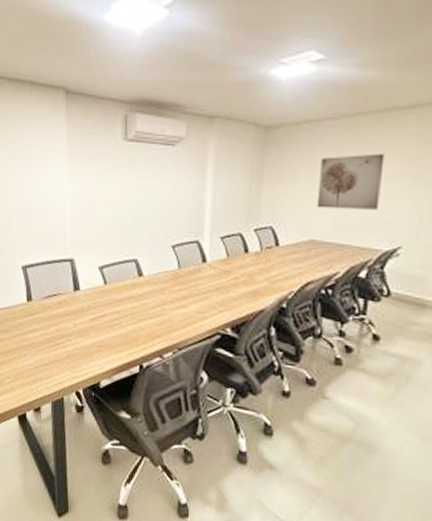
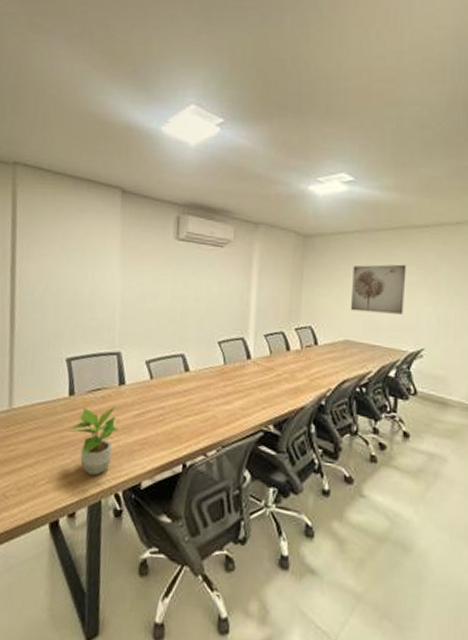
potted plant: none [28,310,76,375] -> present [67,405,119,475]

